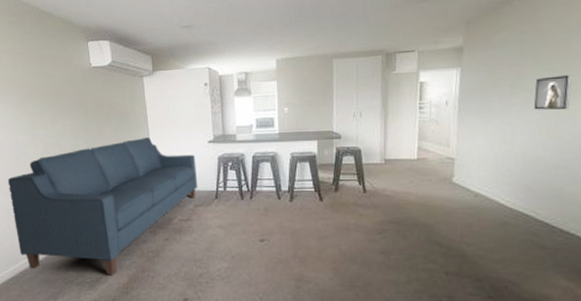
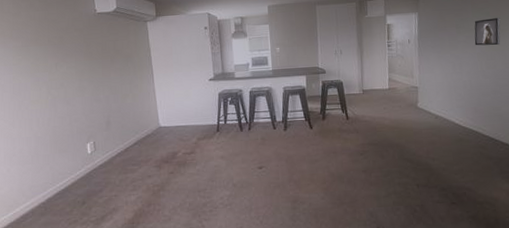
sofa: present [8,136,198,275] -> none [8,76,201,213]

